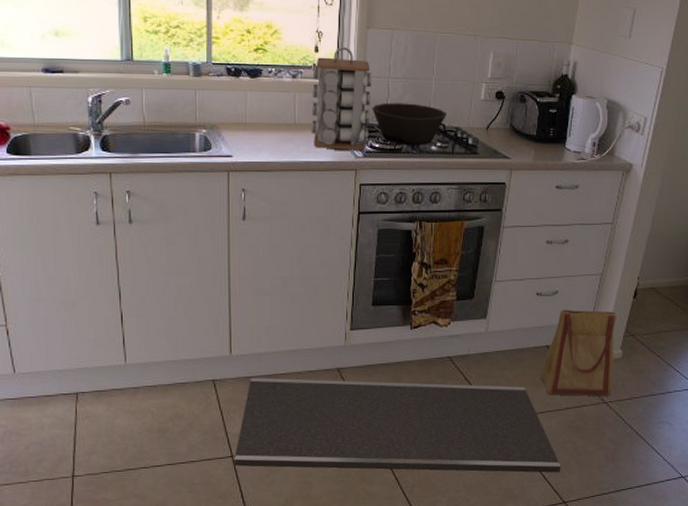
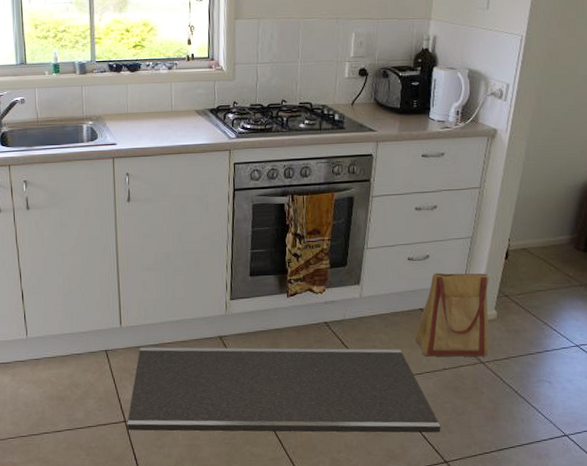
spice rack: present [311,46,372,150] -> none [186,37,242,133]
bowl: present [372,102,448,145] -> none [242,85,314,124]

